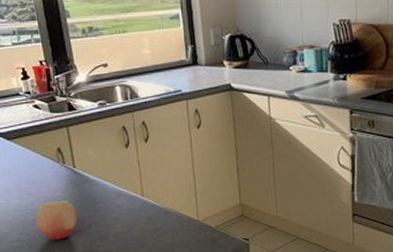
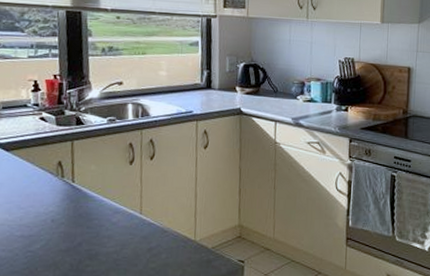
fruit: present [35,200,77,240] -> none [20,216,68,258]

